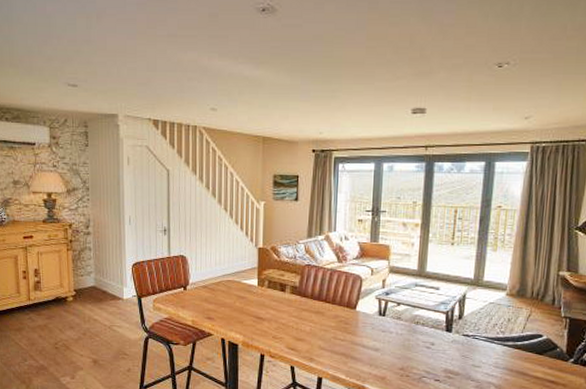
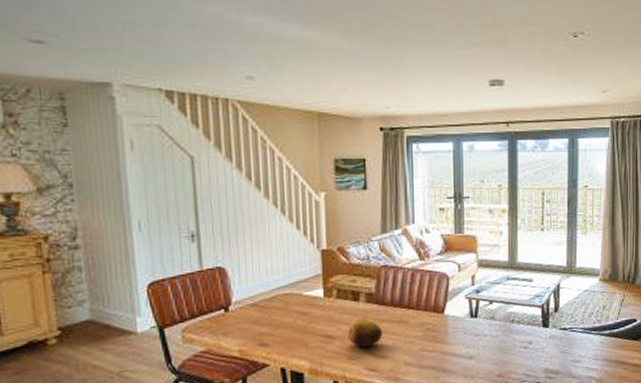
fruit: none [274,306,303,330] -> present [347,318,384,347]

